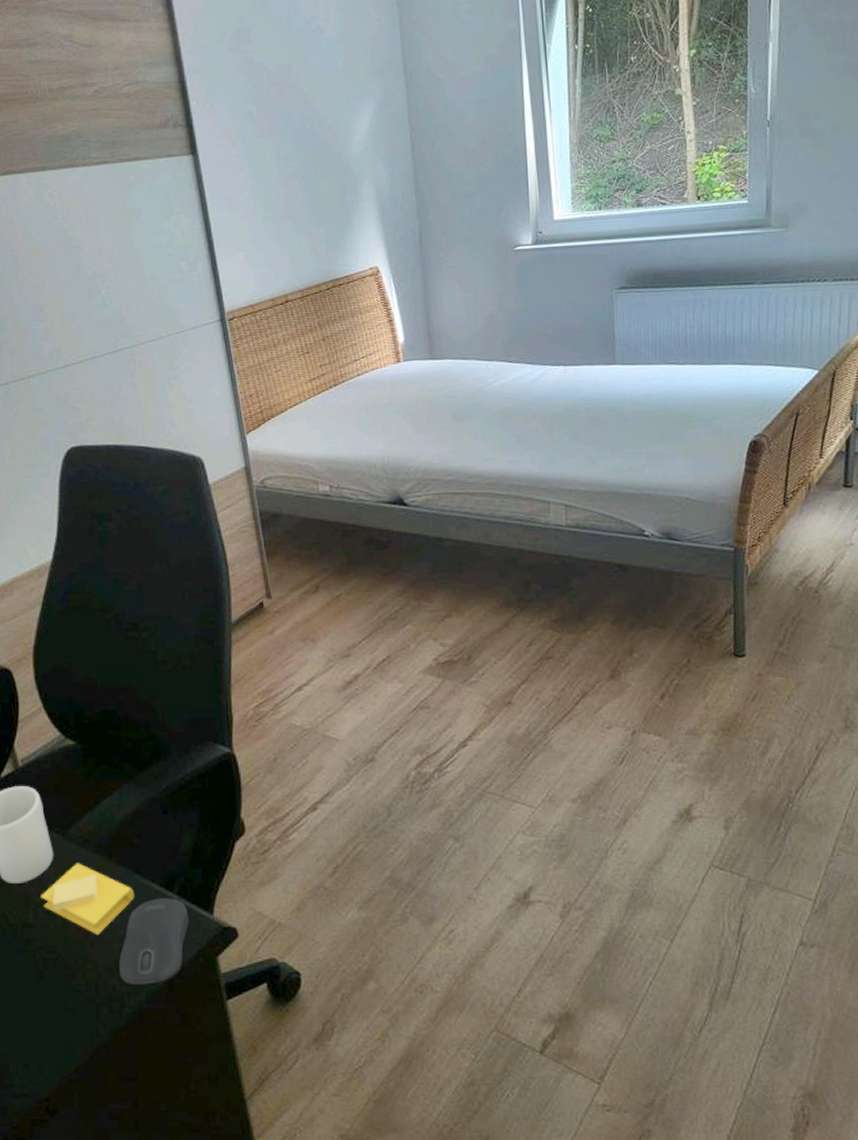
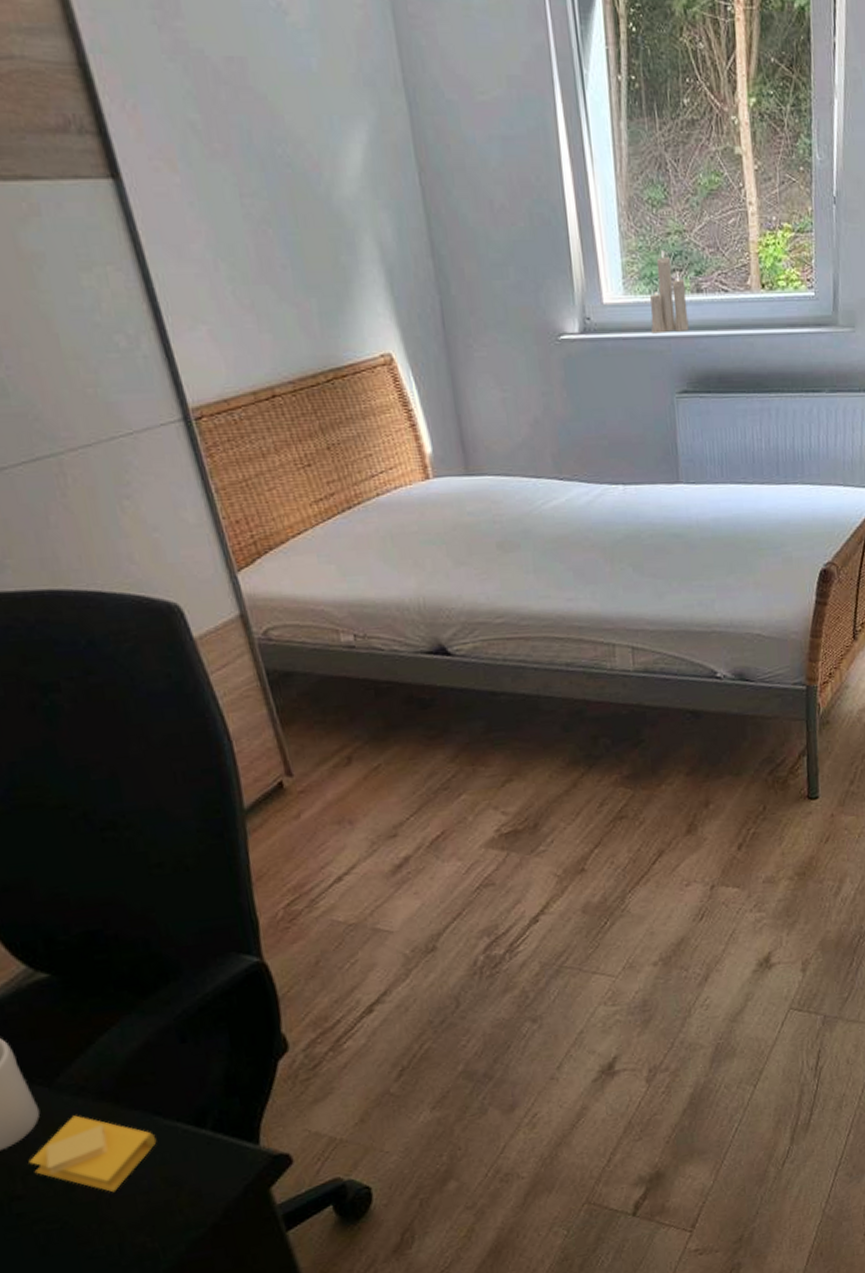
computer mouse: present [118,898,189,985] -> none [145,1135,231,1239]
candle: none [594,175,629,242] -> present [650,251,689,334]

